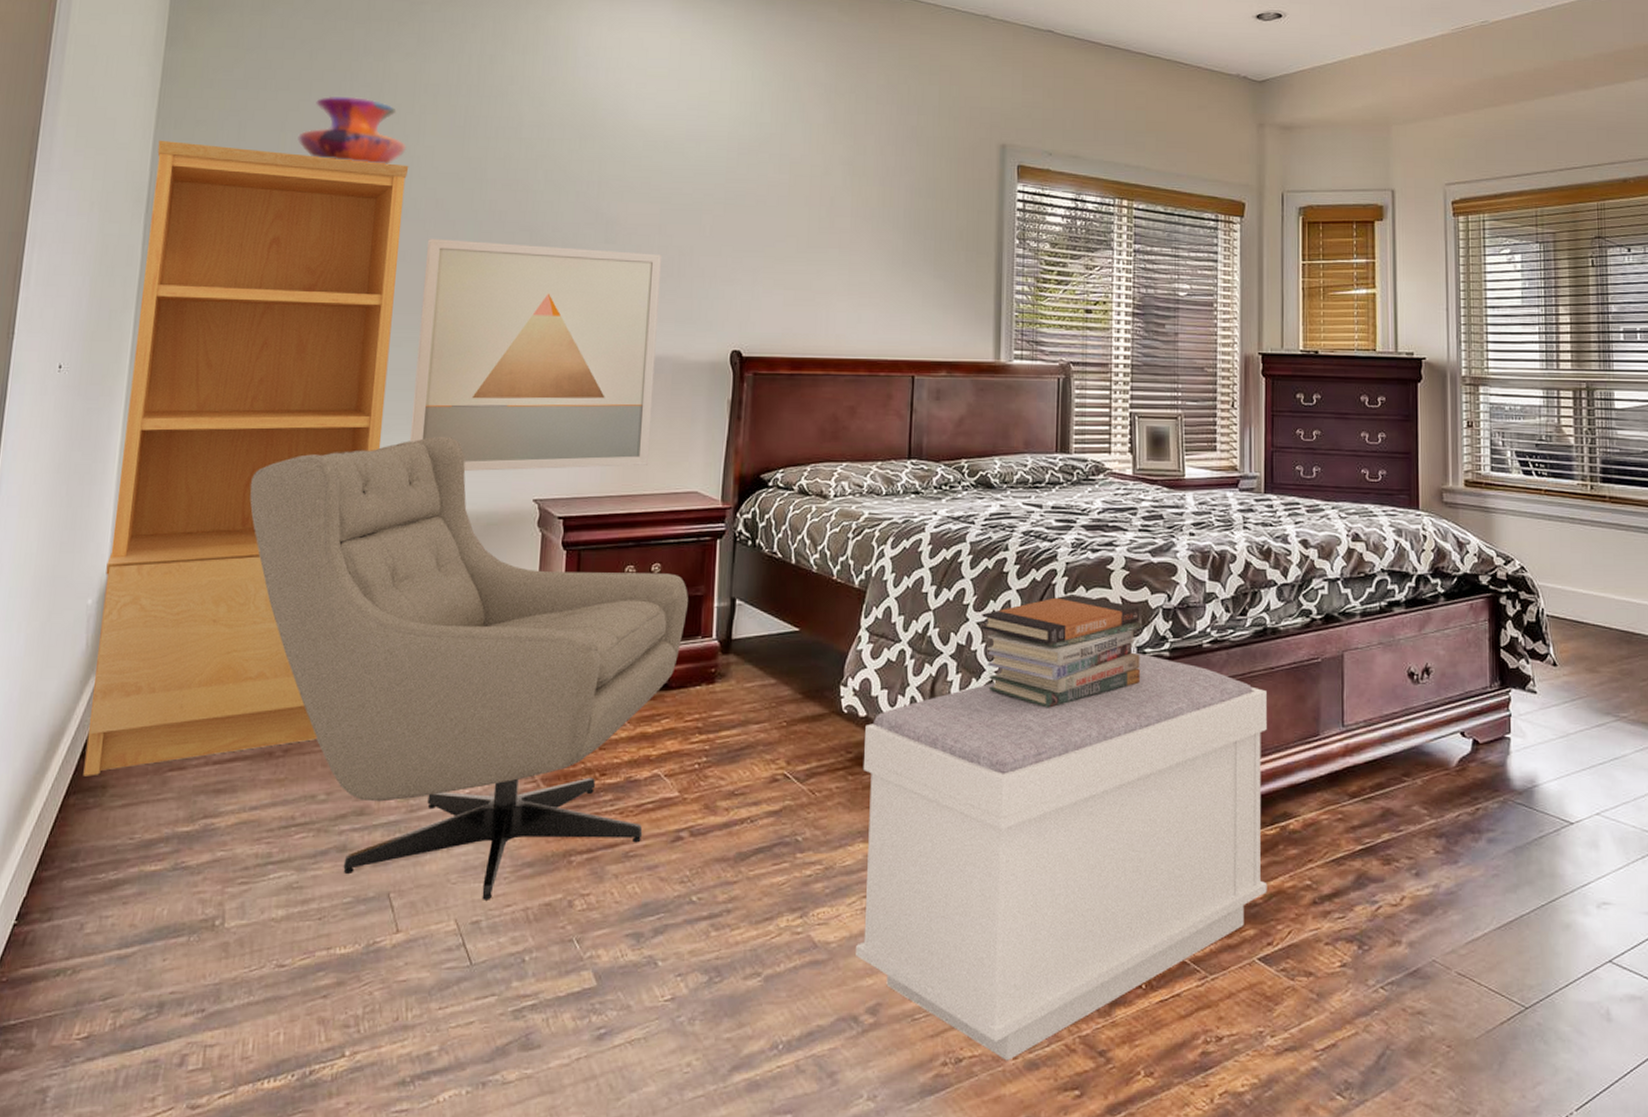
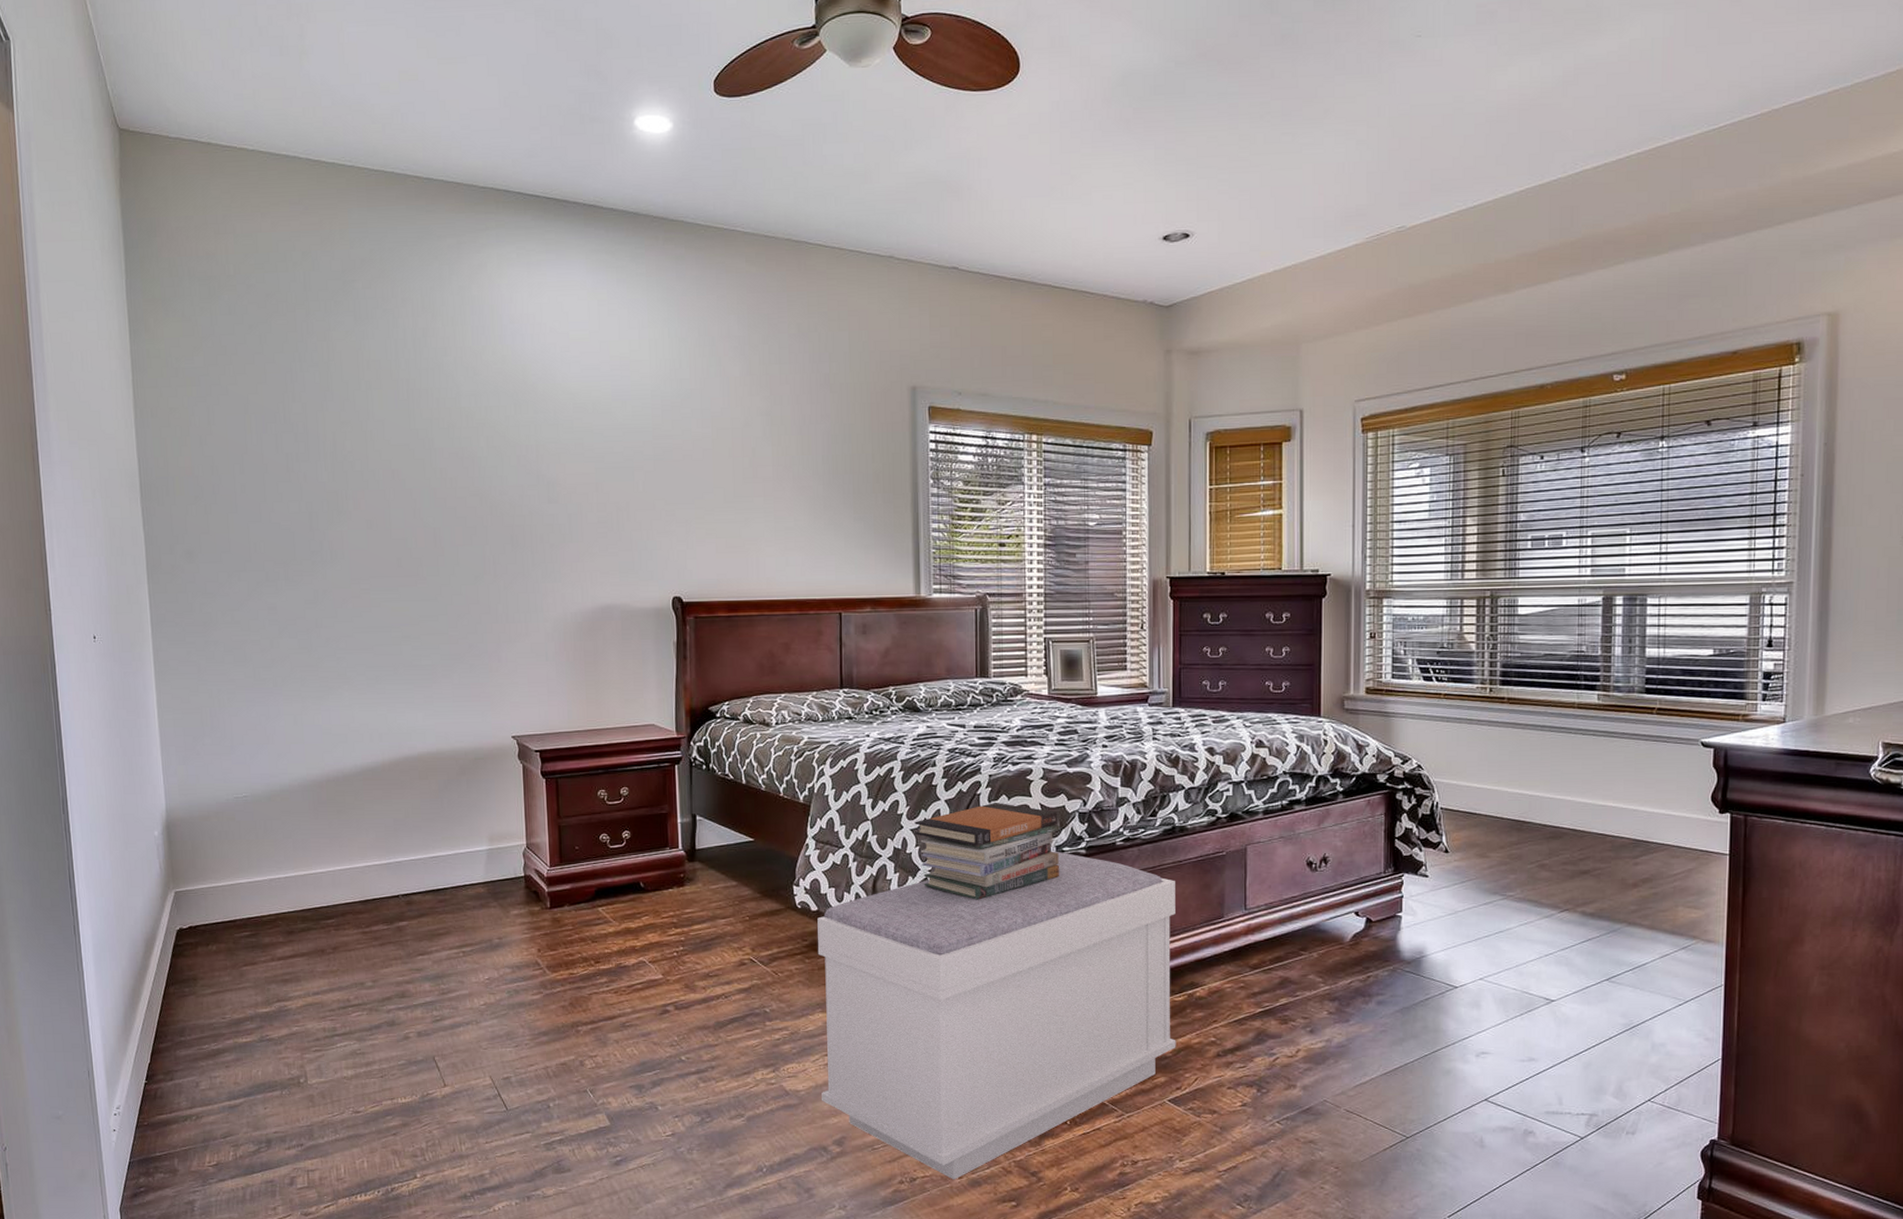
bookcase: present [83,140,409,776] -> none [140,428,375,971]
armchair: present [249,436,688,900] -> none [270,684,655,1061]
decorative vase: present [297,95,407,164] -> none [261,377,359,440]
wall art: present [409,238,662,471] -> none [389,506,609,713]

